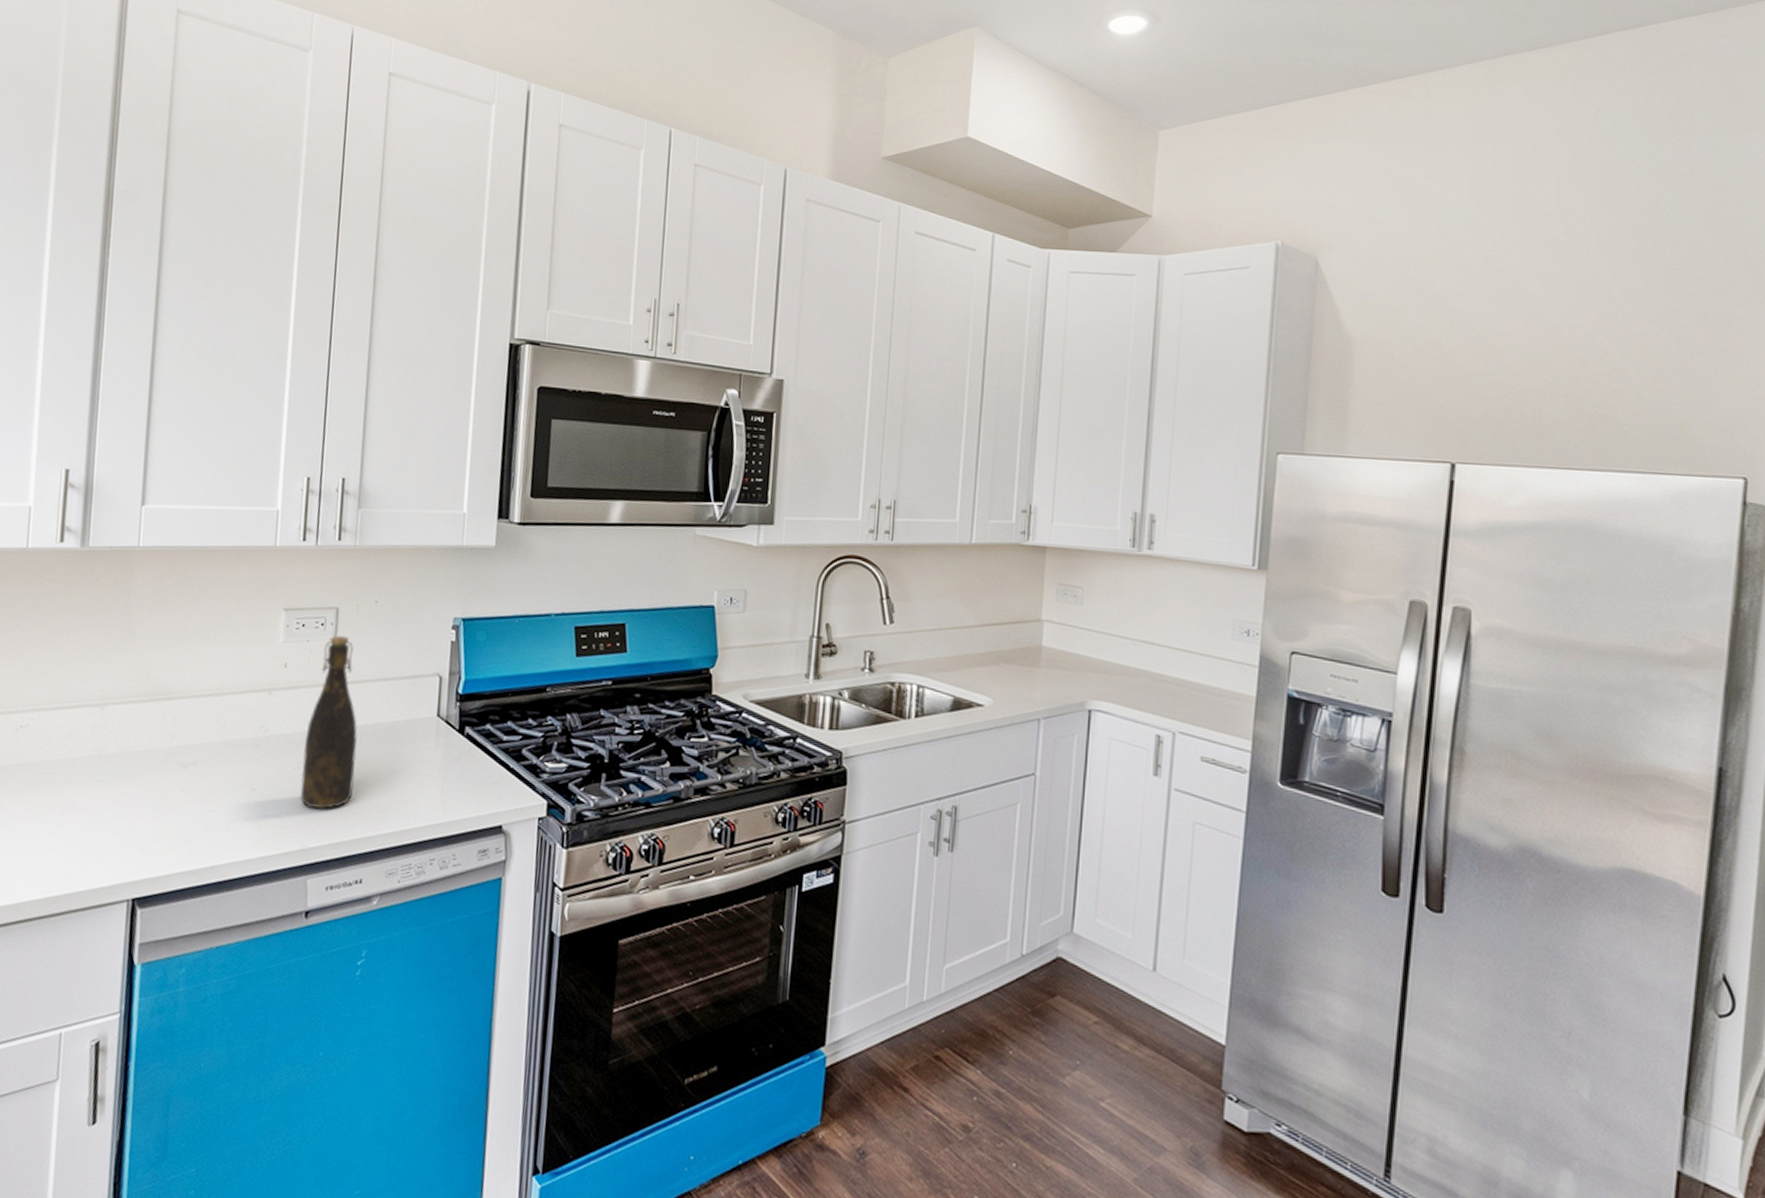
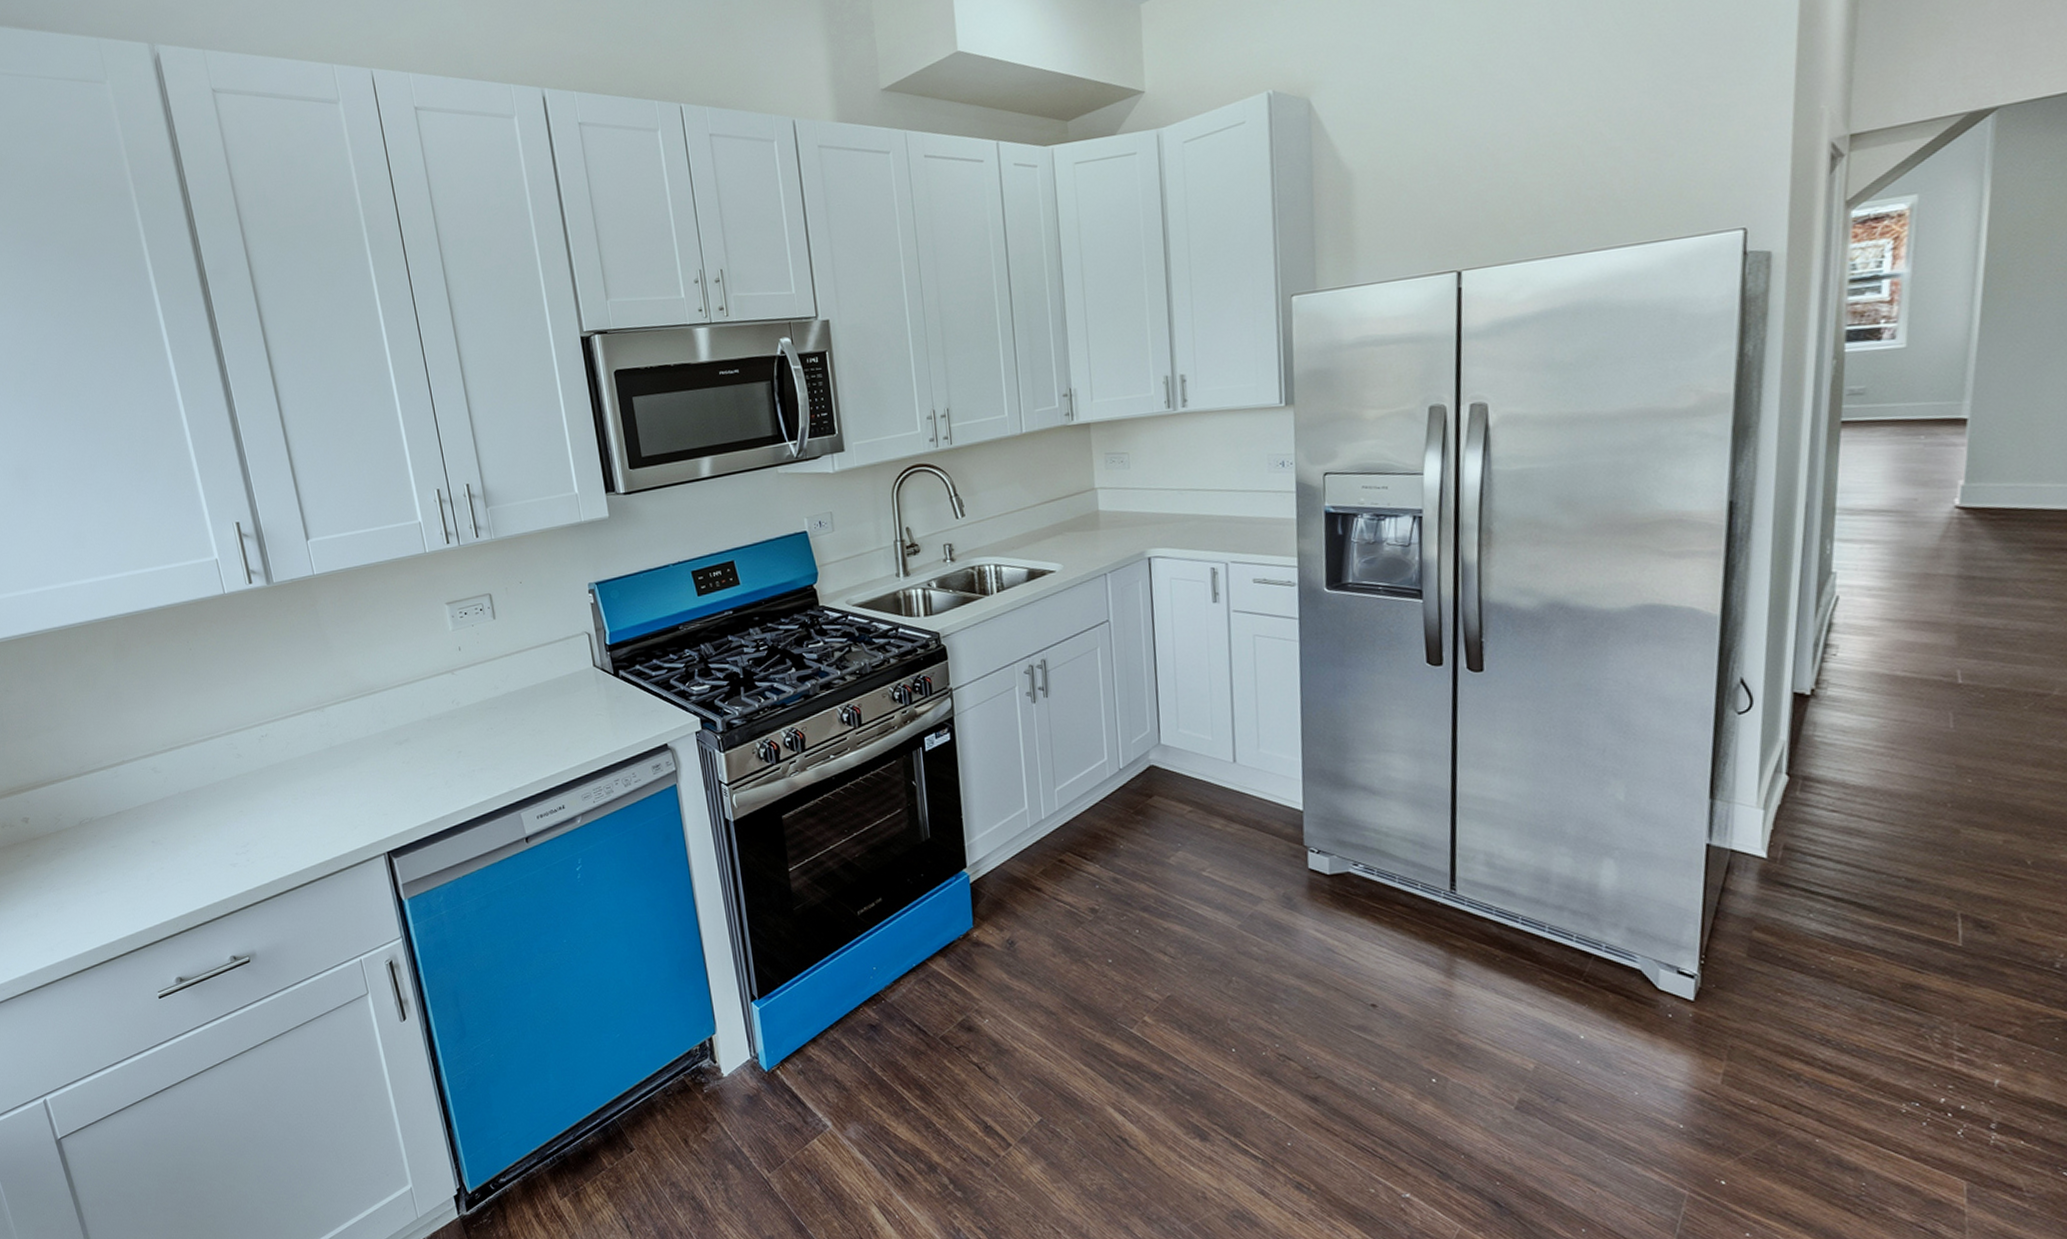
bottle: present [299,634,358,809] -> none [487,615,540,758]

